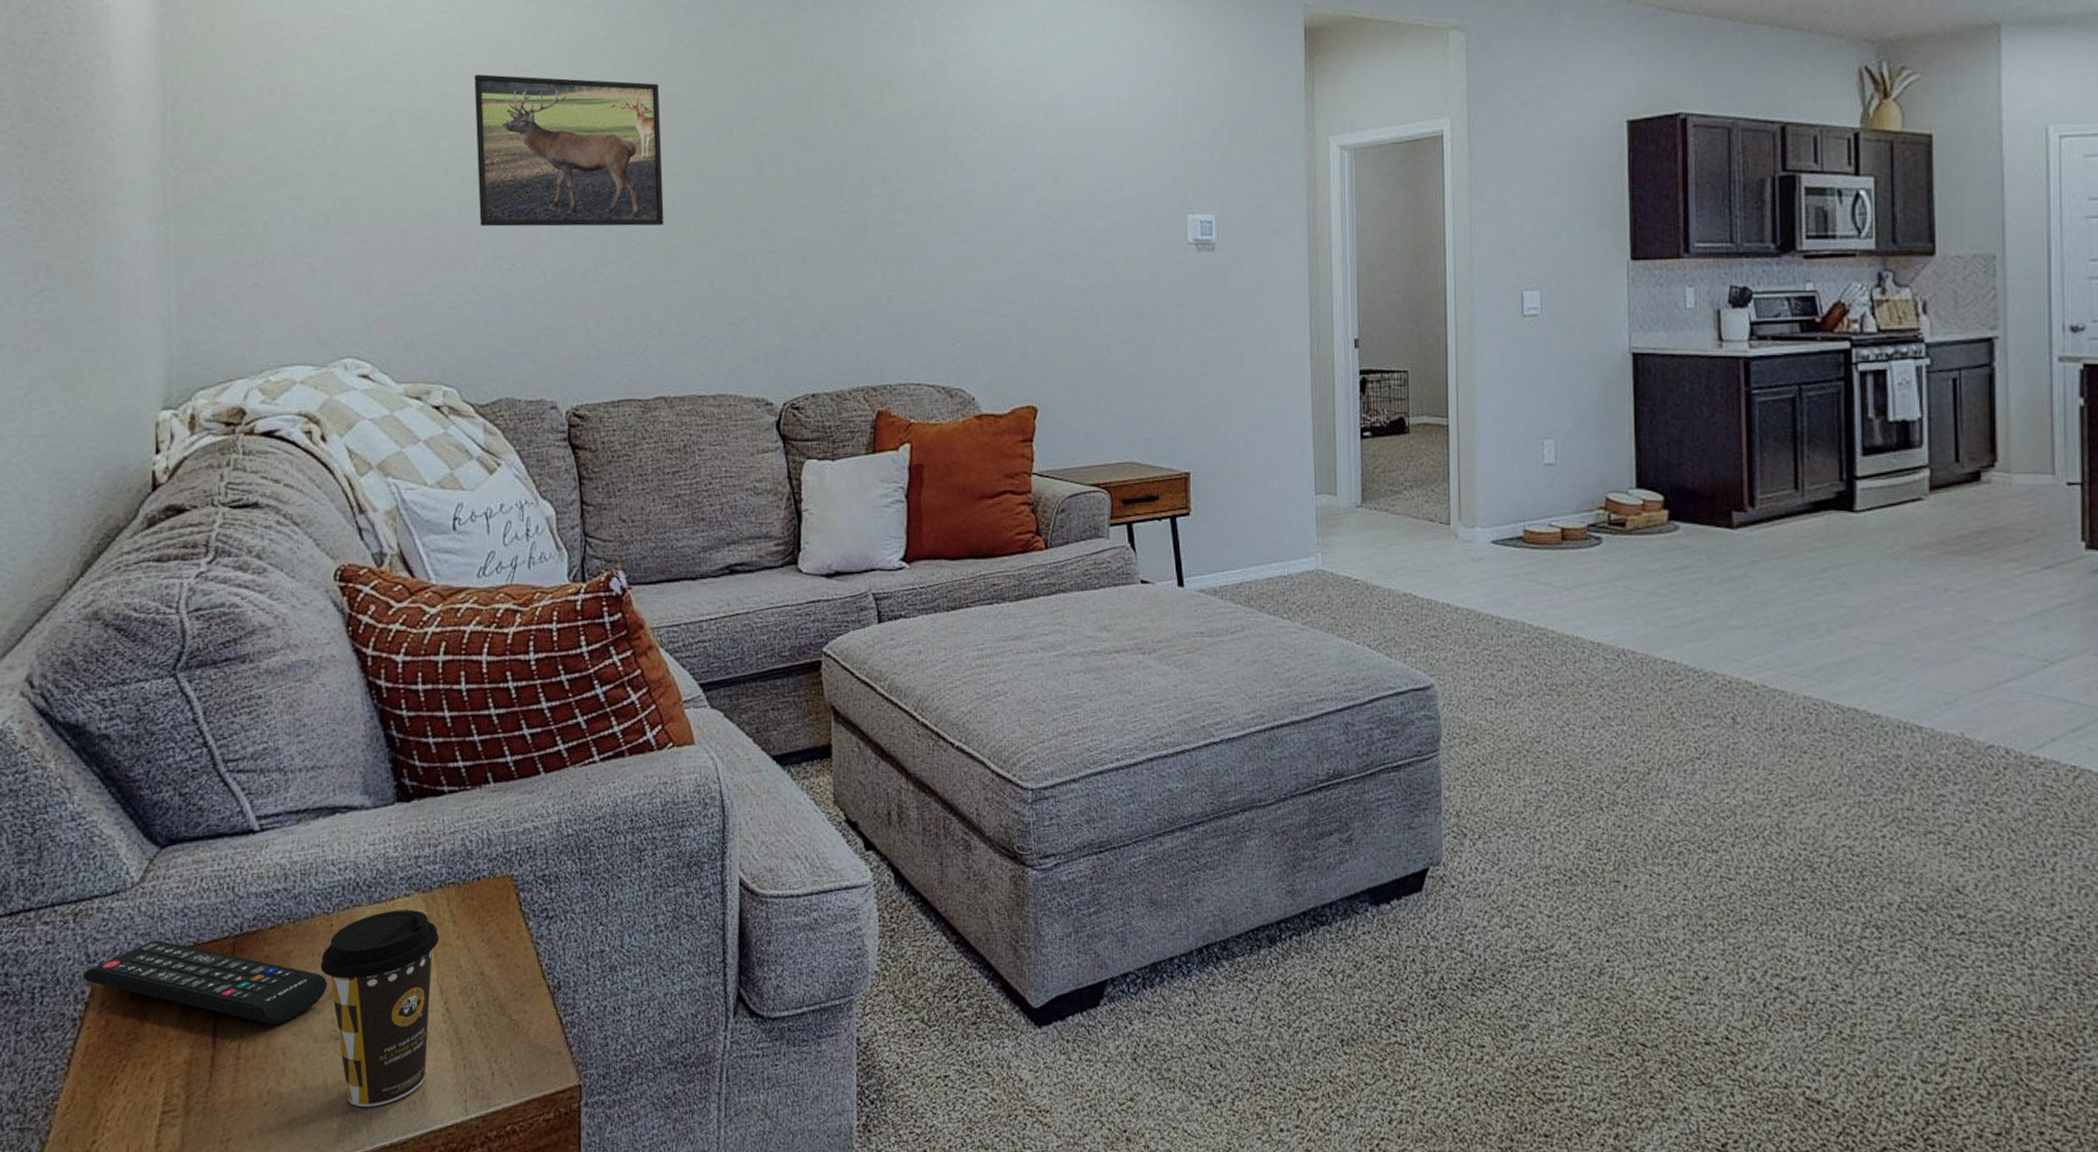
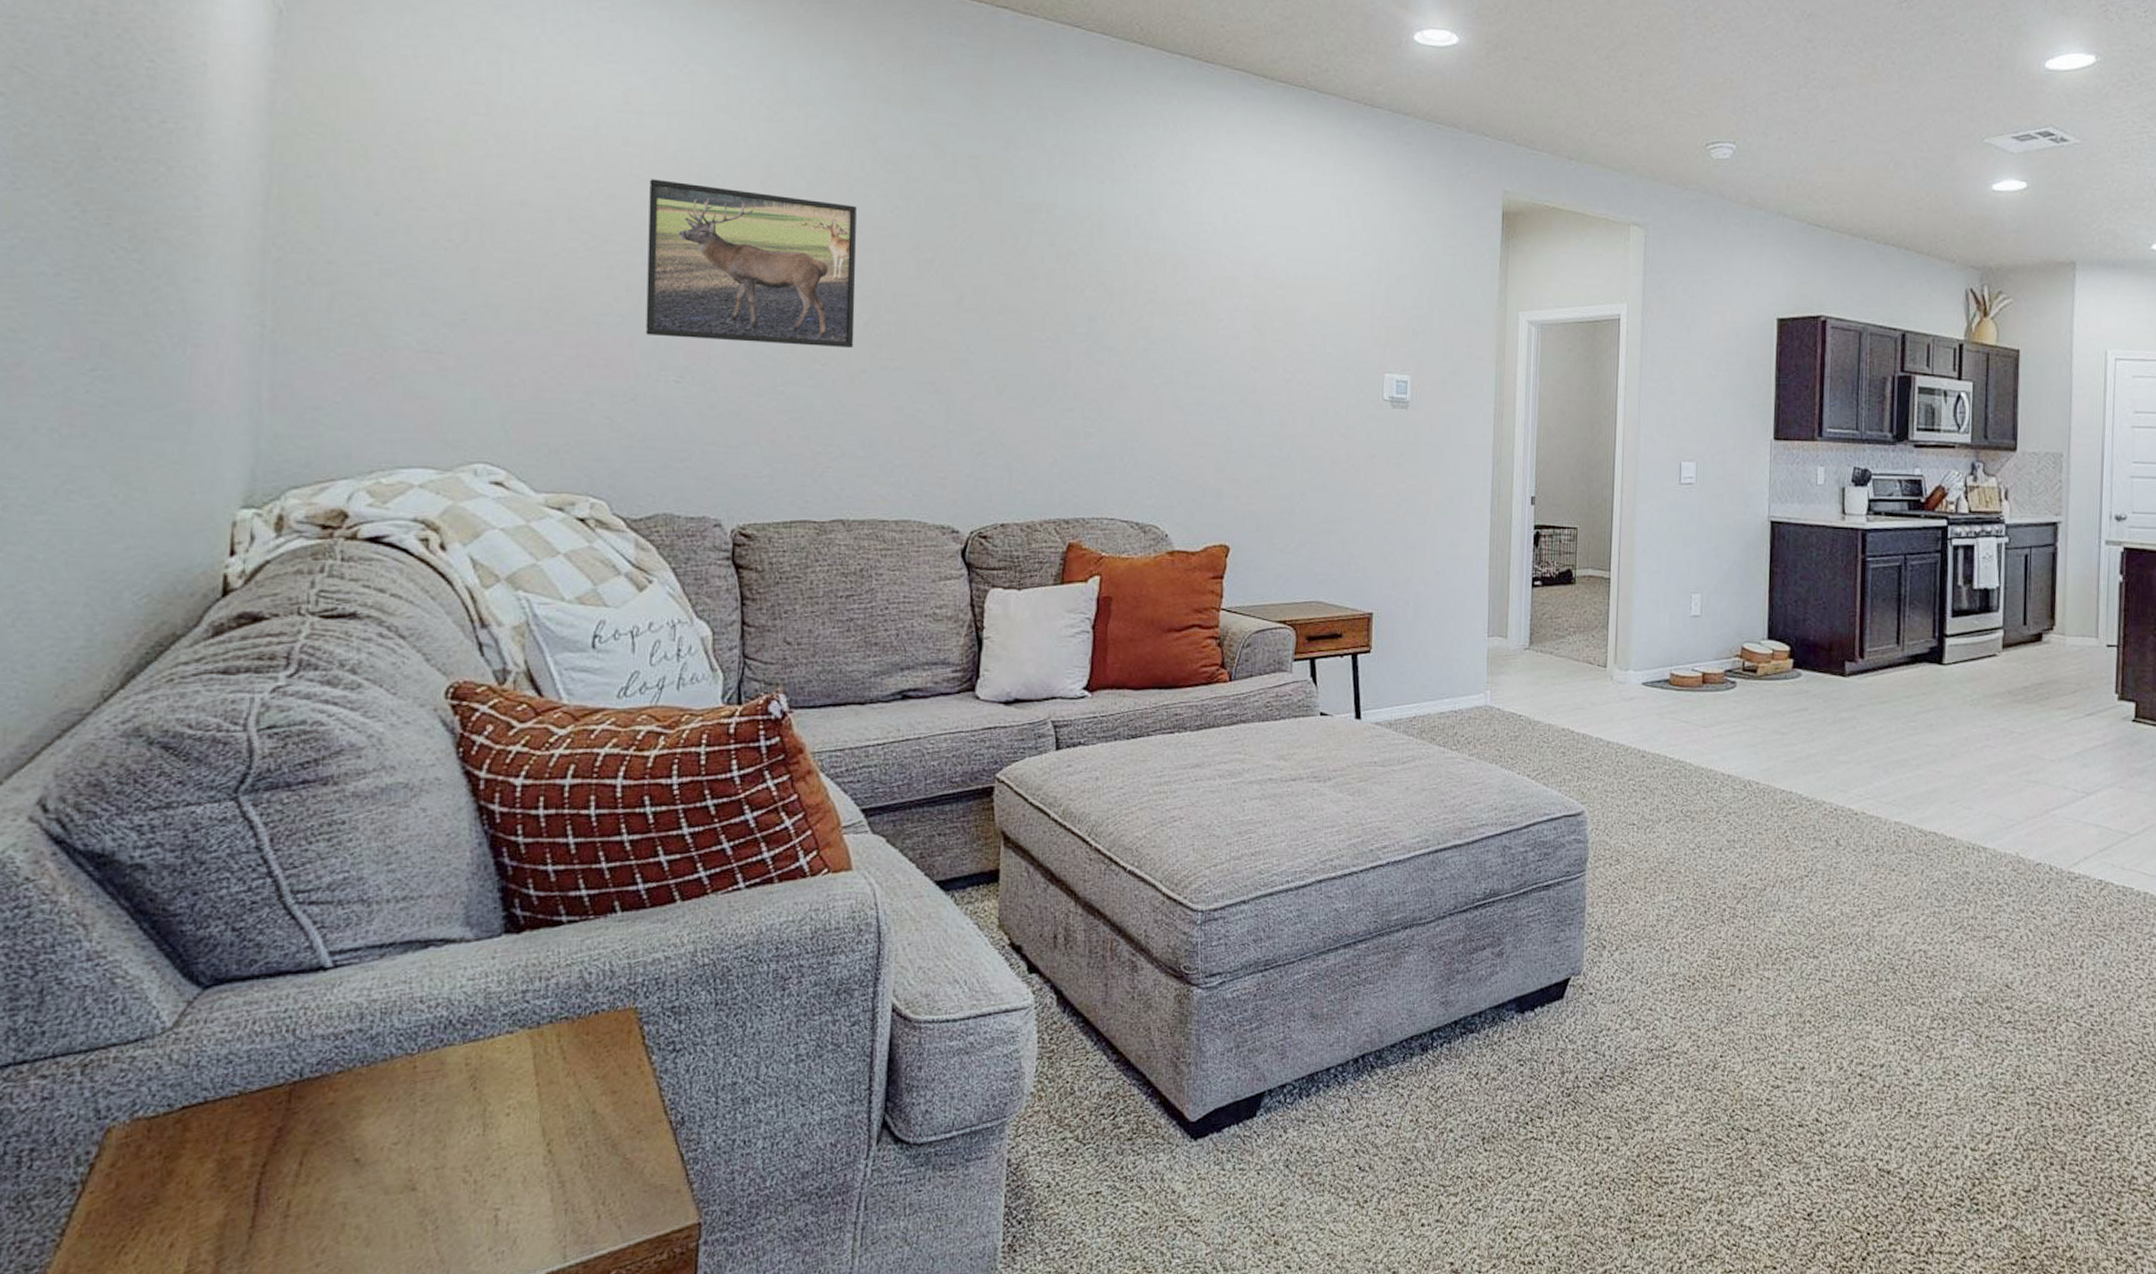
remote control: present [83,940,327,1025] -> none [88,1091,405,1178]
coffee cup: present [320,910,439,1108] -> none [398,1048,545,1262]

